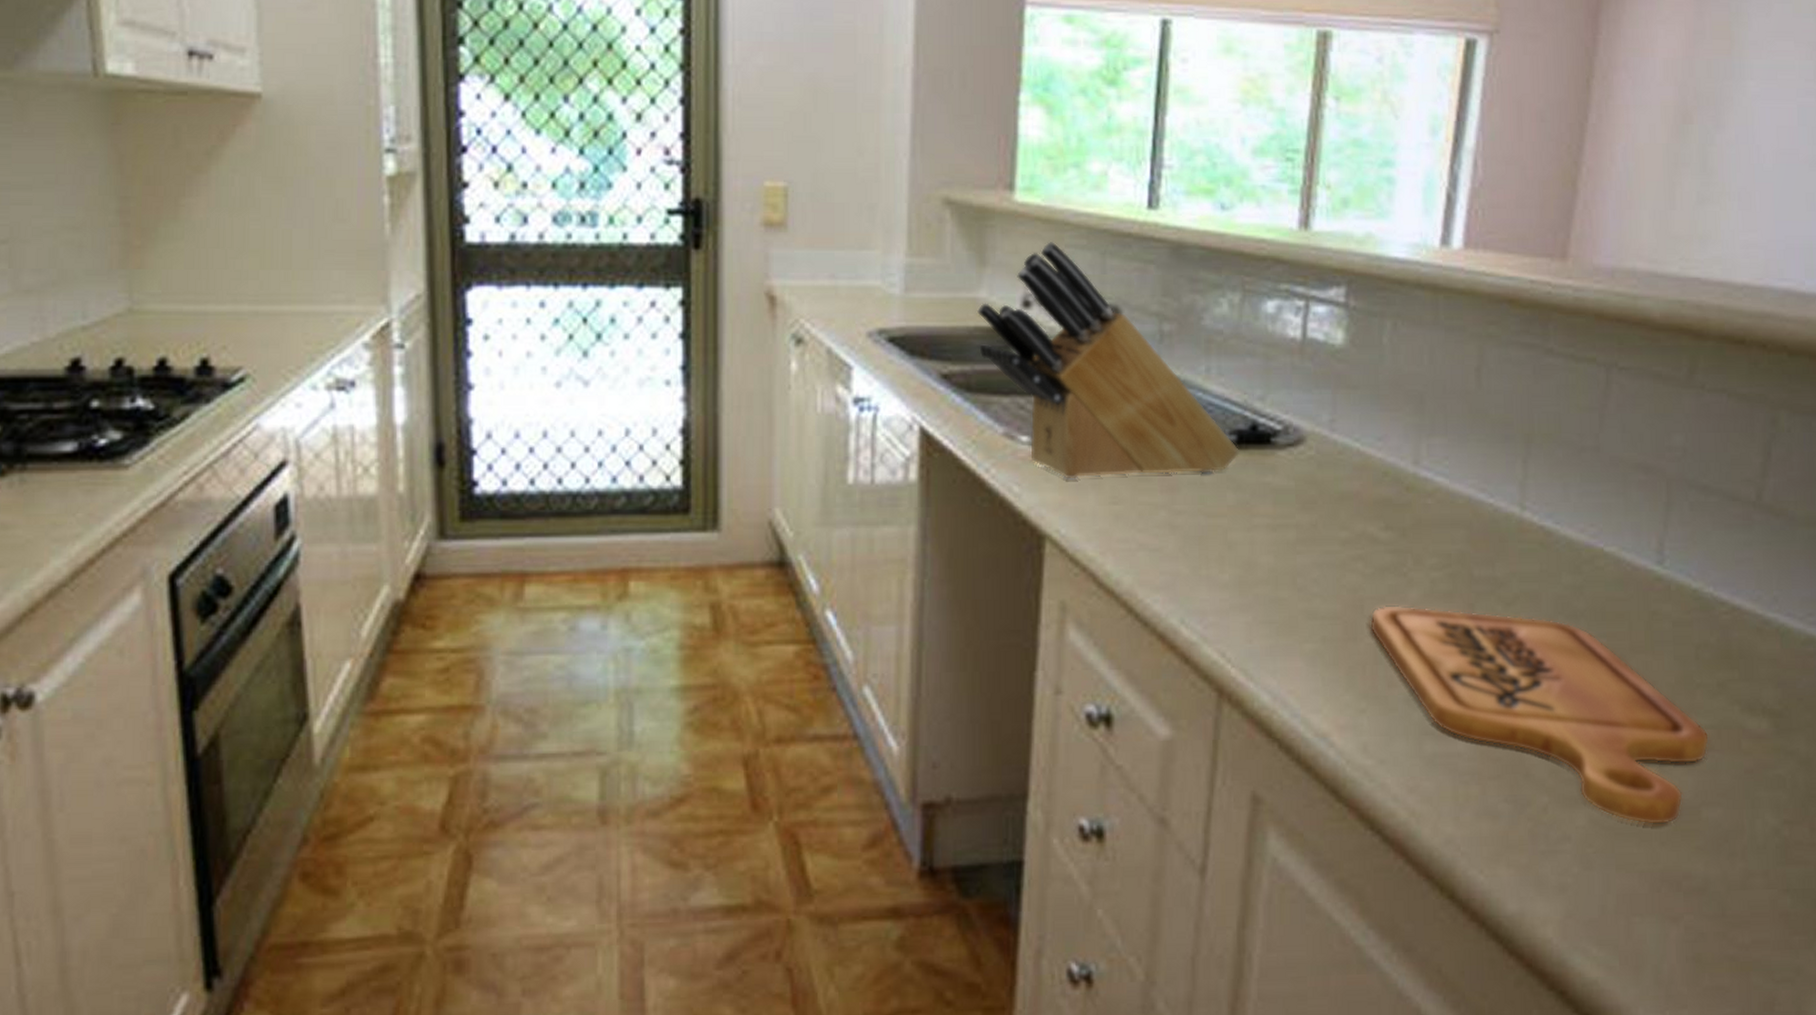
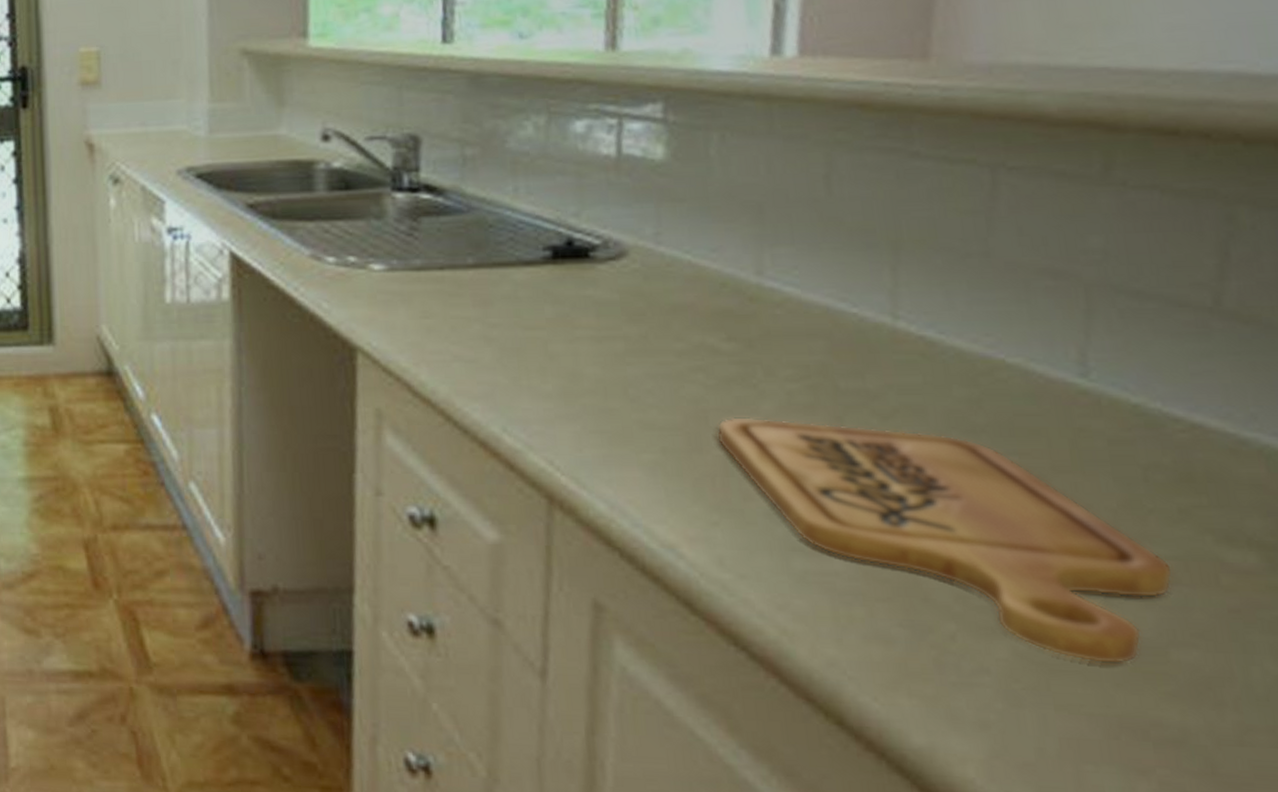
knife block: present [977,242,1240,479] -> none [278,80,556,296]

